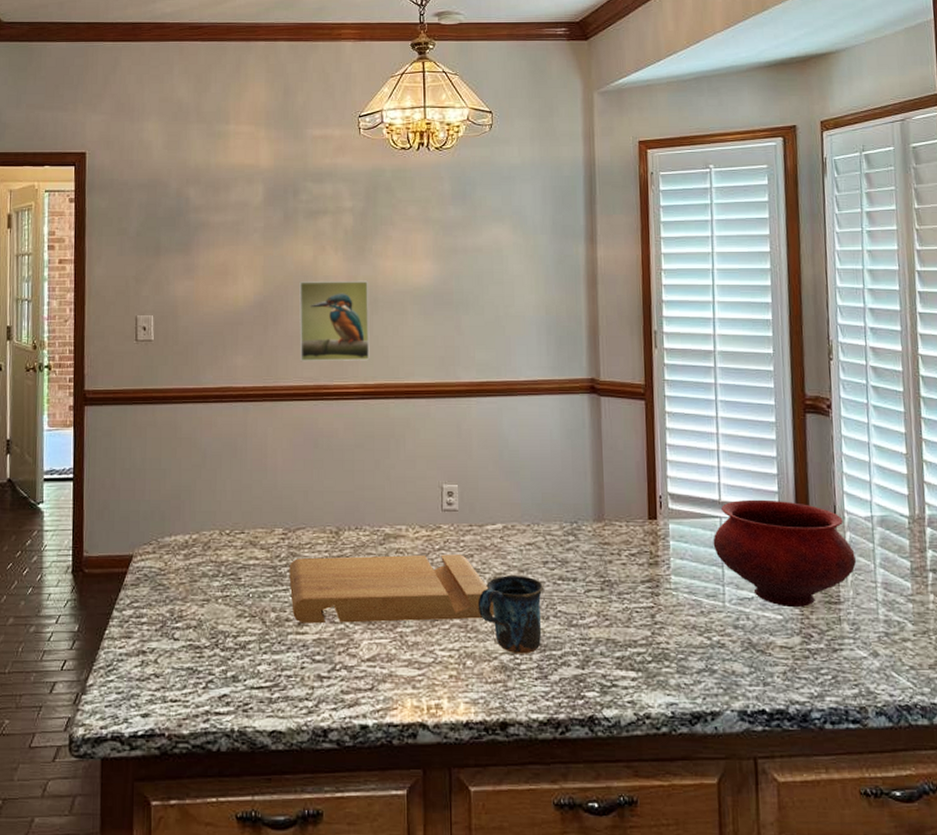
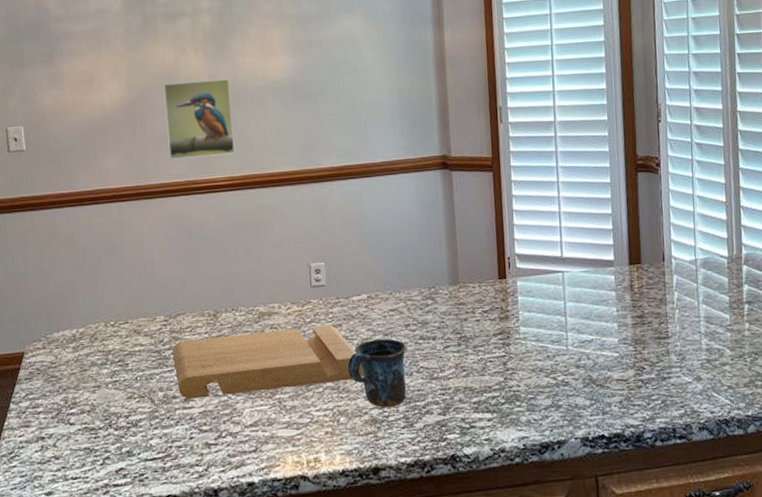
bowl: present [713,499,856,608] -> none [556,252,682,346]

